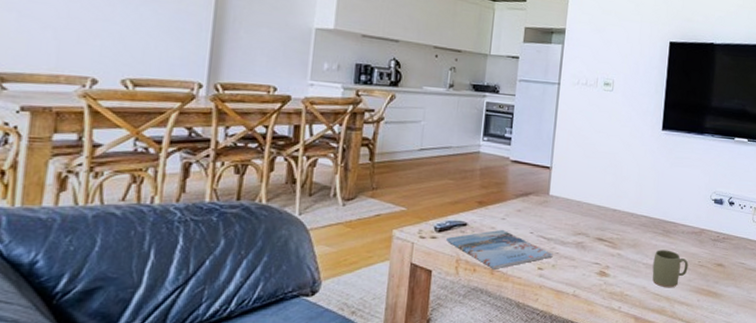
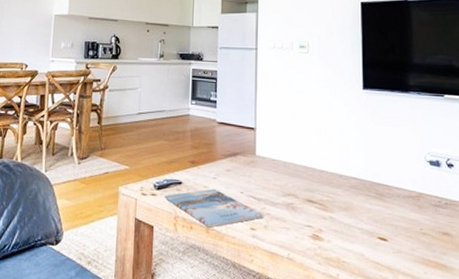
mug: present [652,250,689,287] -> none [369,214,409,256]

